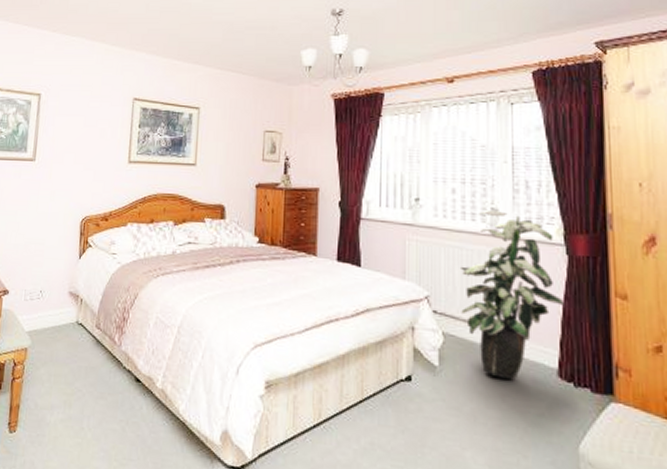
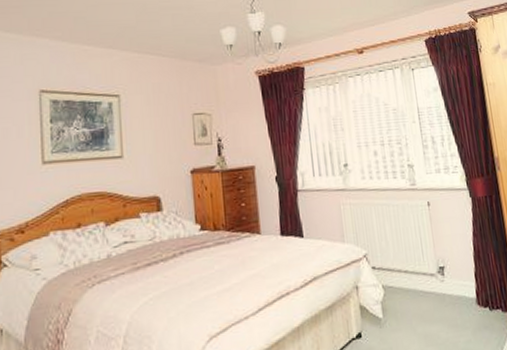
indoor plant: present [461,210,564,381] -> none [390,166,474,317]

